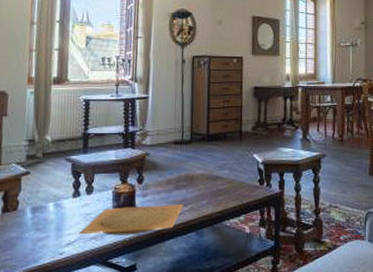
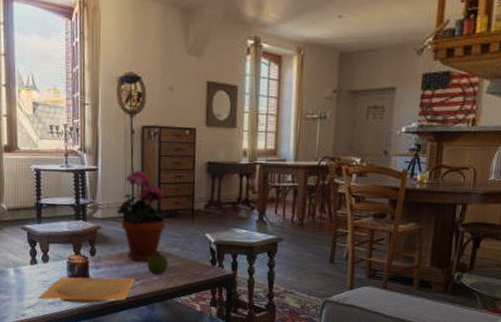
potted plant: none [166,96,218,187] -> present [116,170,169,262]
apple: none [196,176,217,198] -> present [147,253,169,274]

